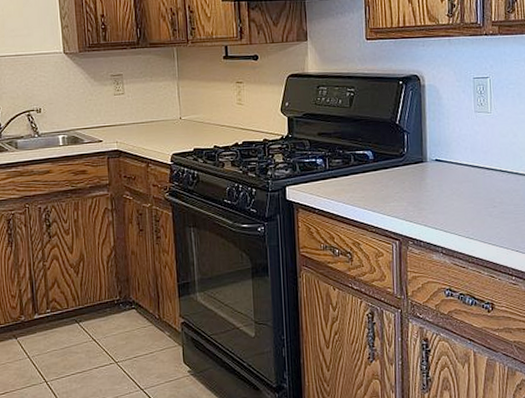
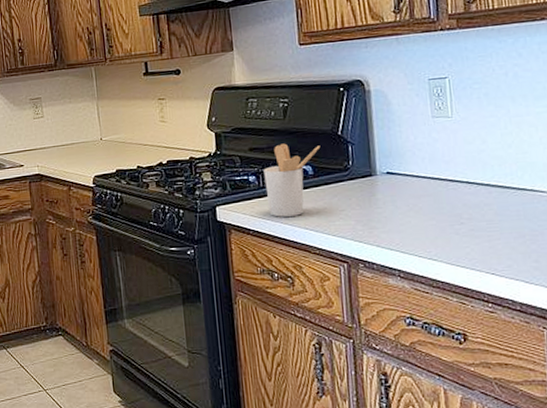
utensil holder: none [330,130,381,198] -> present [263,143,321,217]

